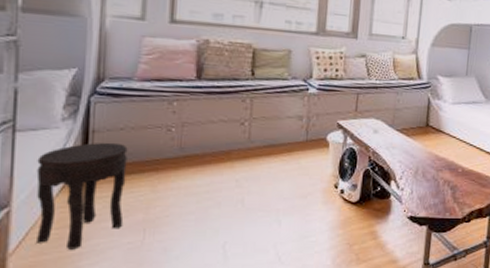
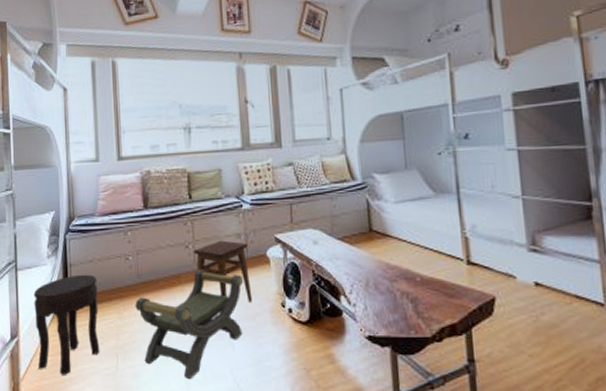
stool: none [173,146,300,254] -> present [135,268,244,380]
stool: none [248,120,309,183] -> present [193,240,252,303]

